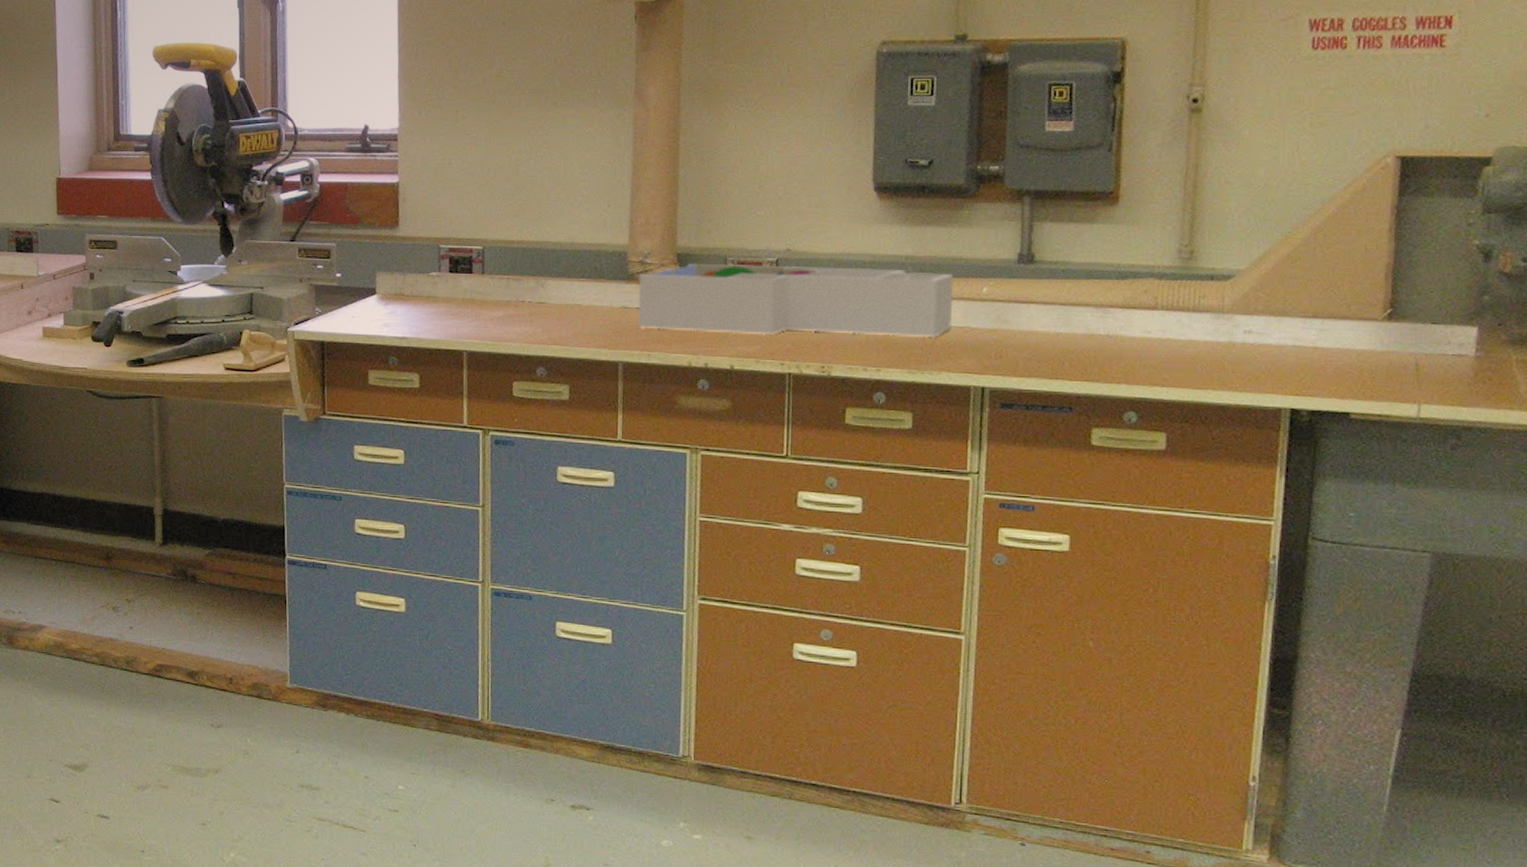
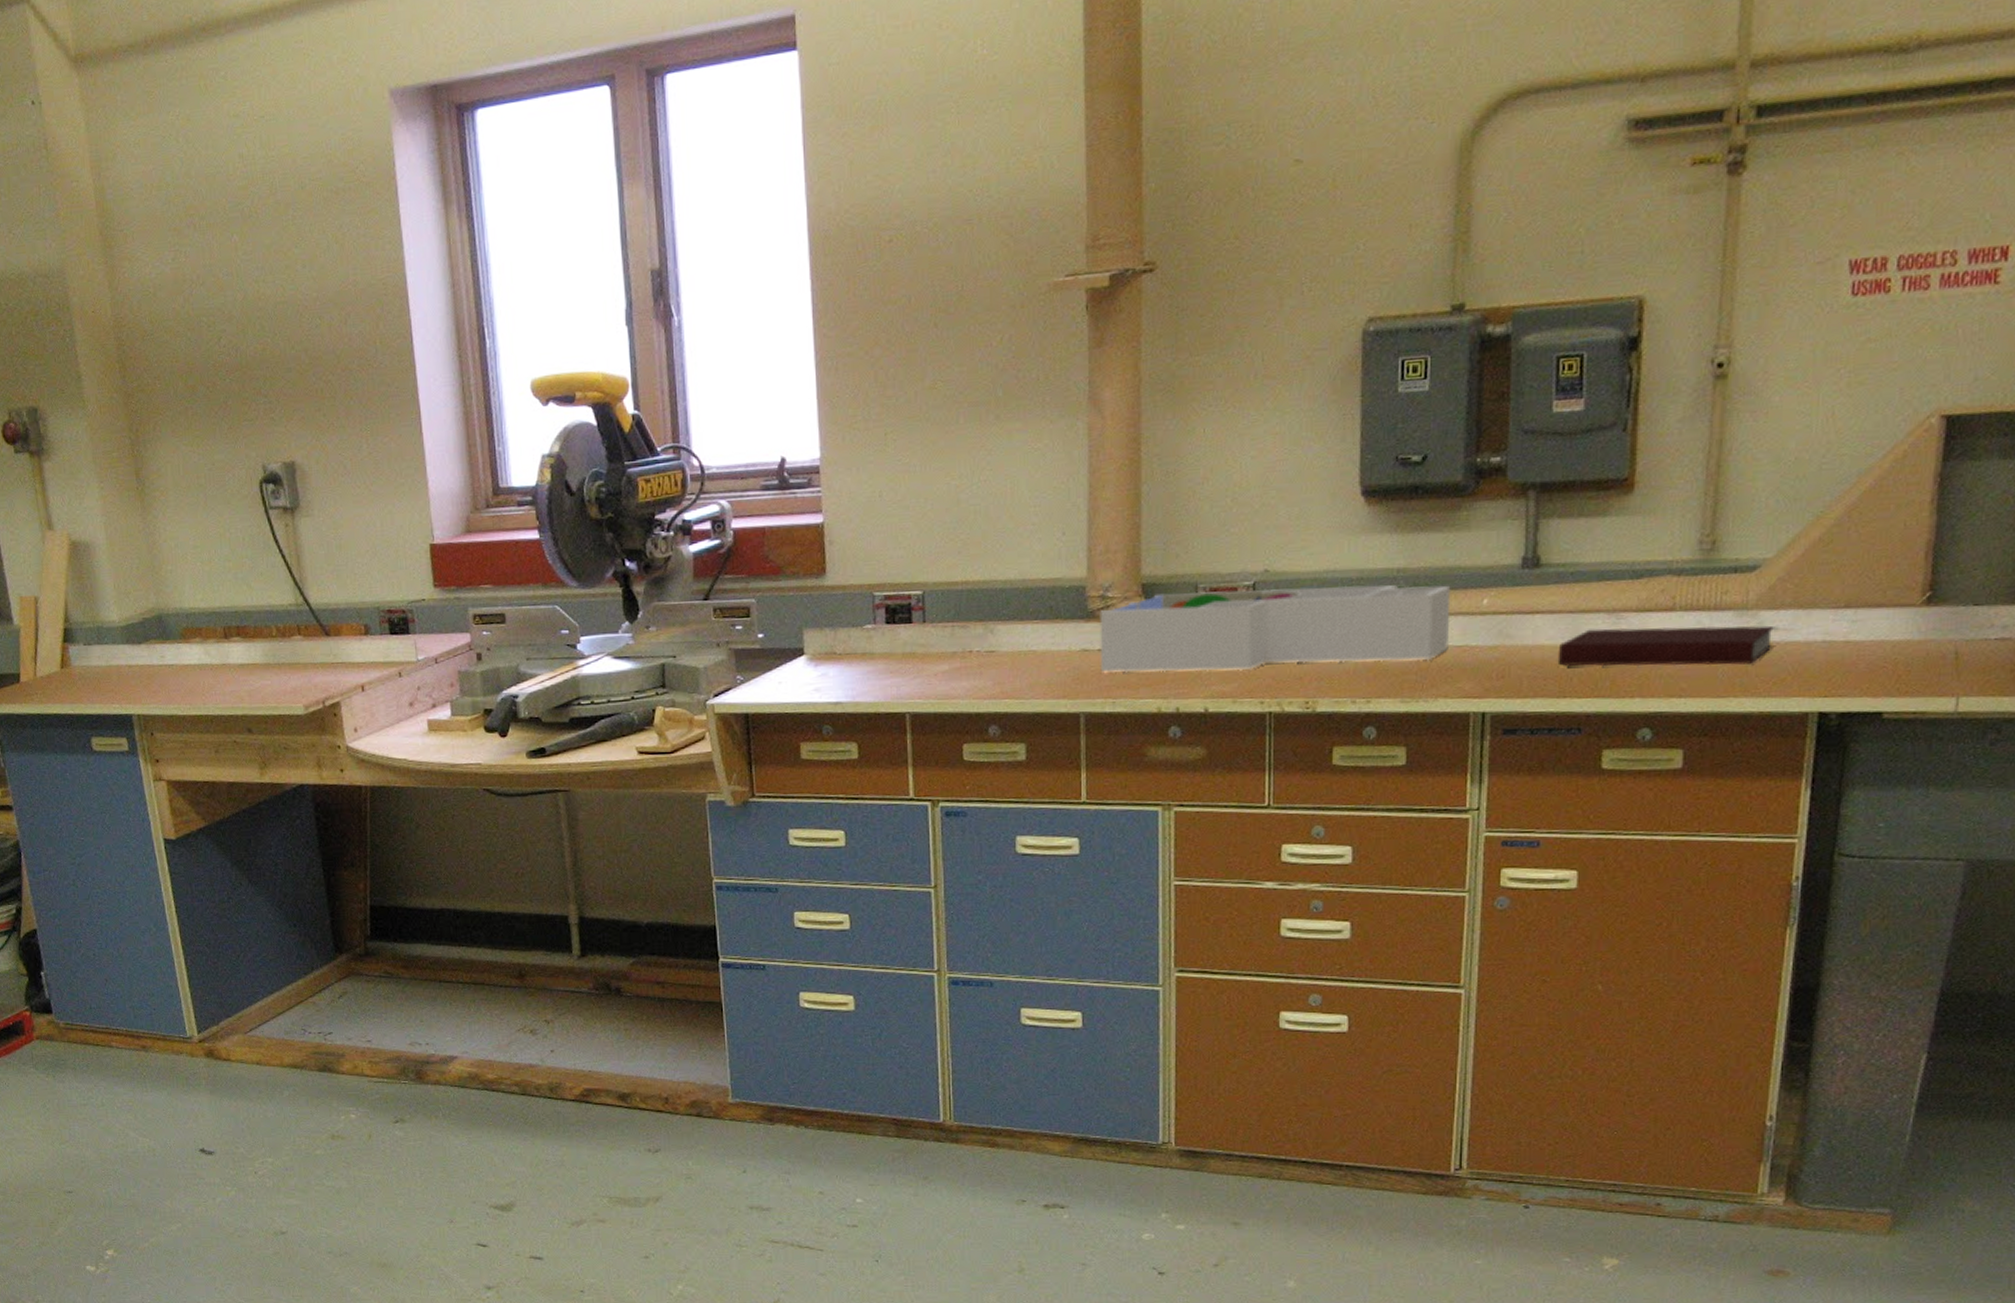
notebook: none [1050,320,1249,361] -> present [1557,625,1776,667]

